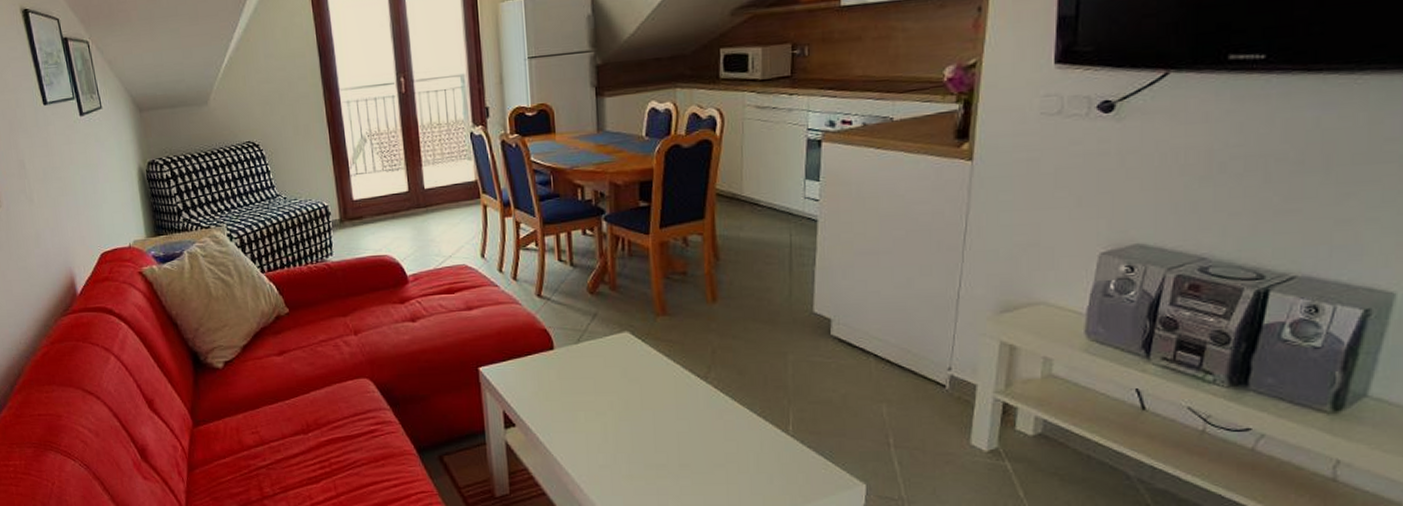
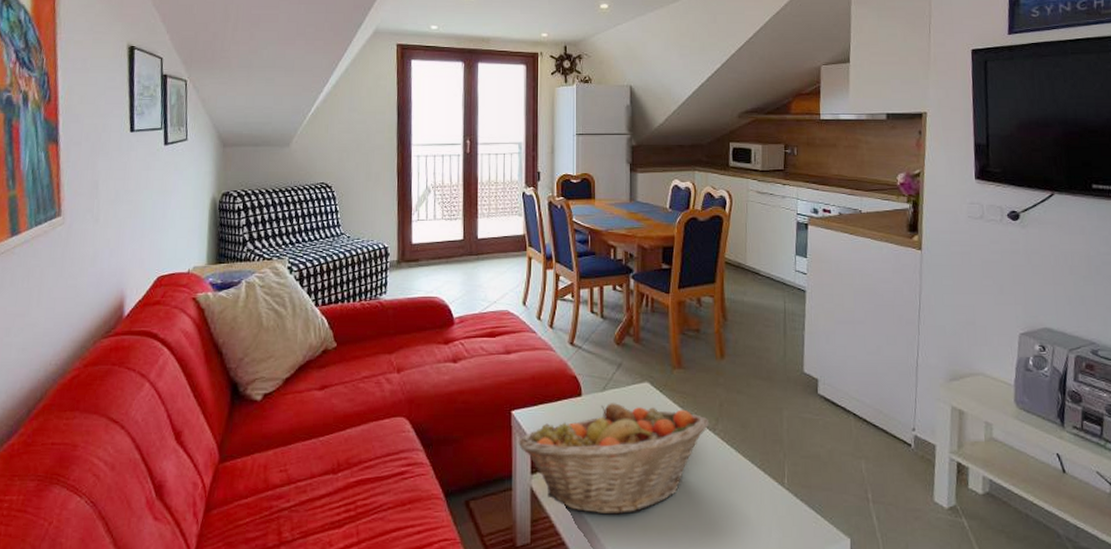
fruit basket: none [488,355,701,466] -> present [518,403,710,515]

